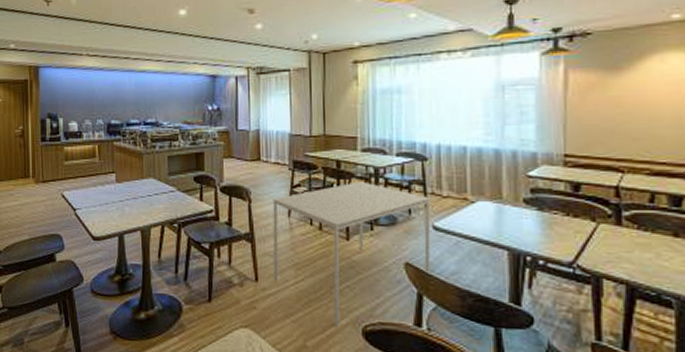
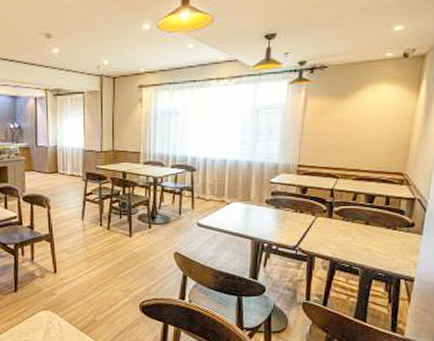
dining table: present [272,181,431,327] -> none [68,189,196,304]

